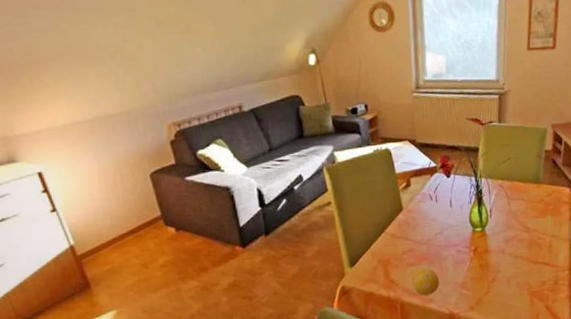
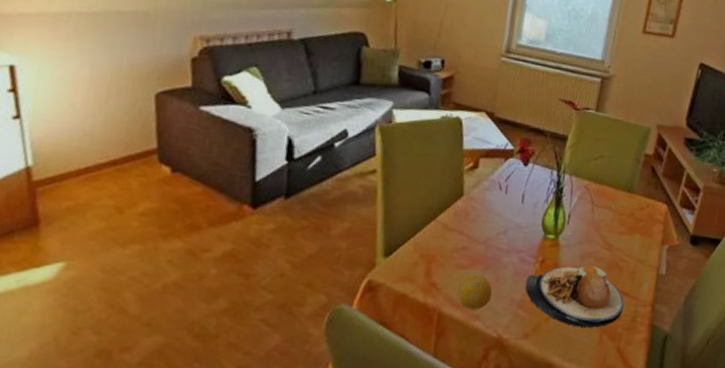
plate: none [464,246,546,296] -> present [525,266,624,328]

